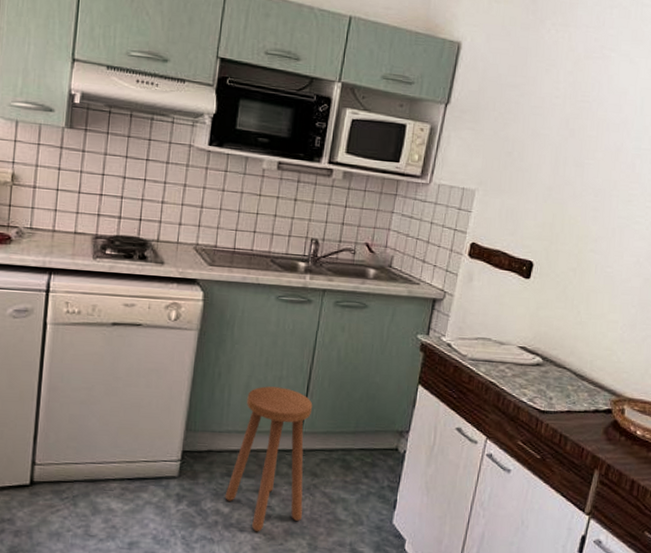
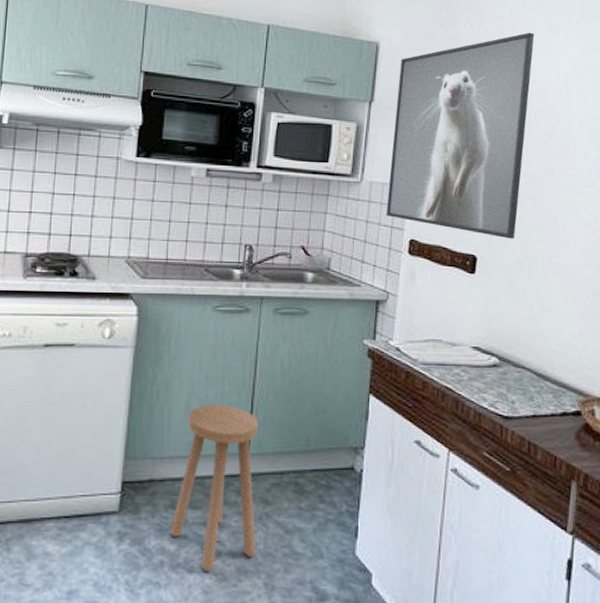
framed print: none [450,41,618,248] -> present [385,32,535,239]

